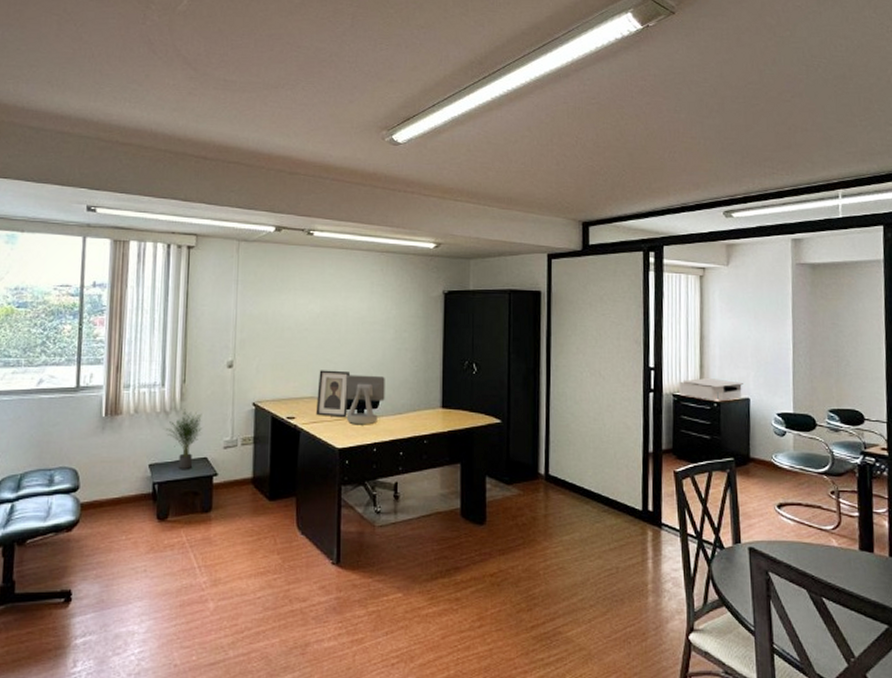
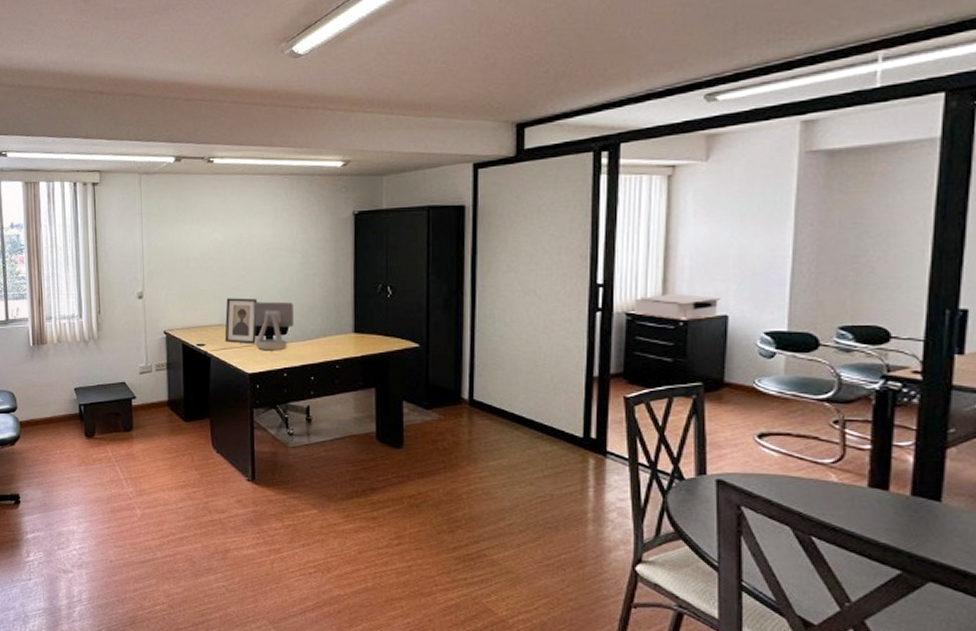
potted plant: present [166,409,202,470] -> none [87,338,118,394]

